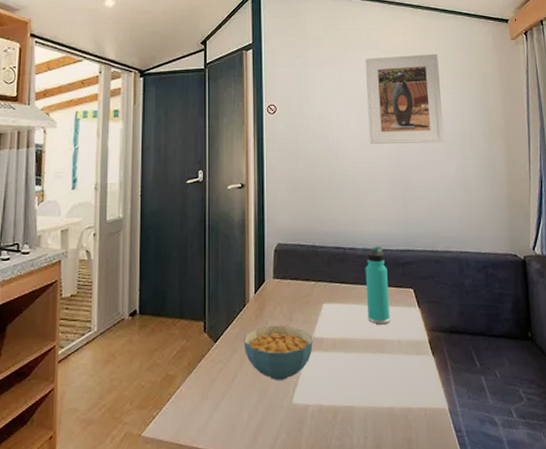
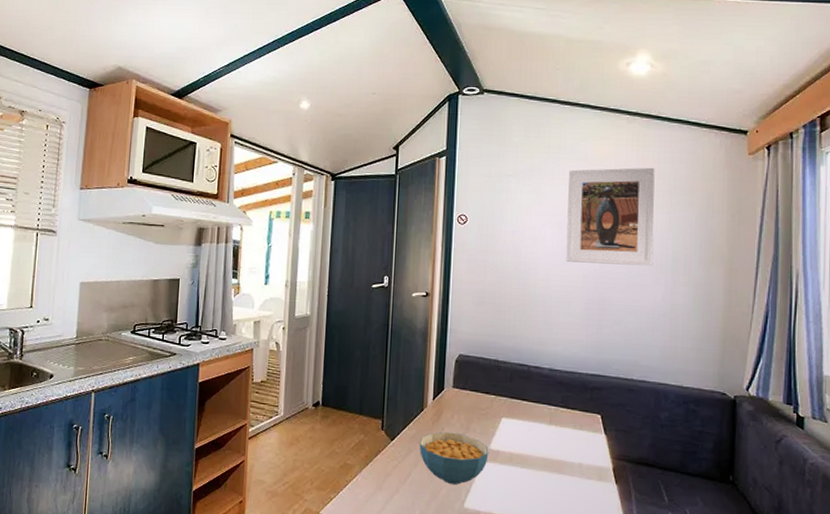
thermos bottle: present [365,246,391,325] -> none [548,367,574,447]

